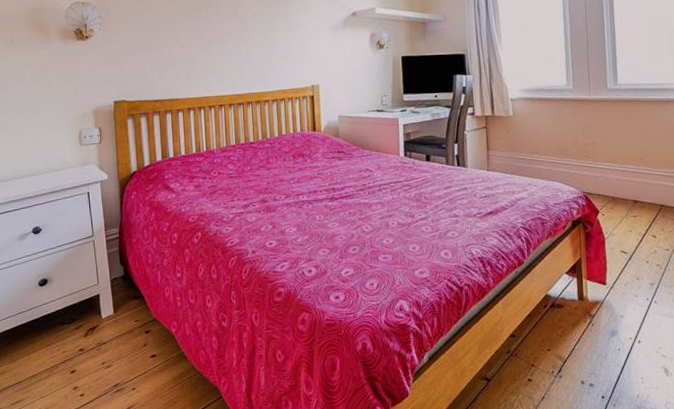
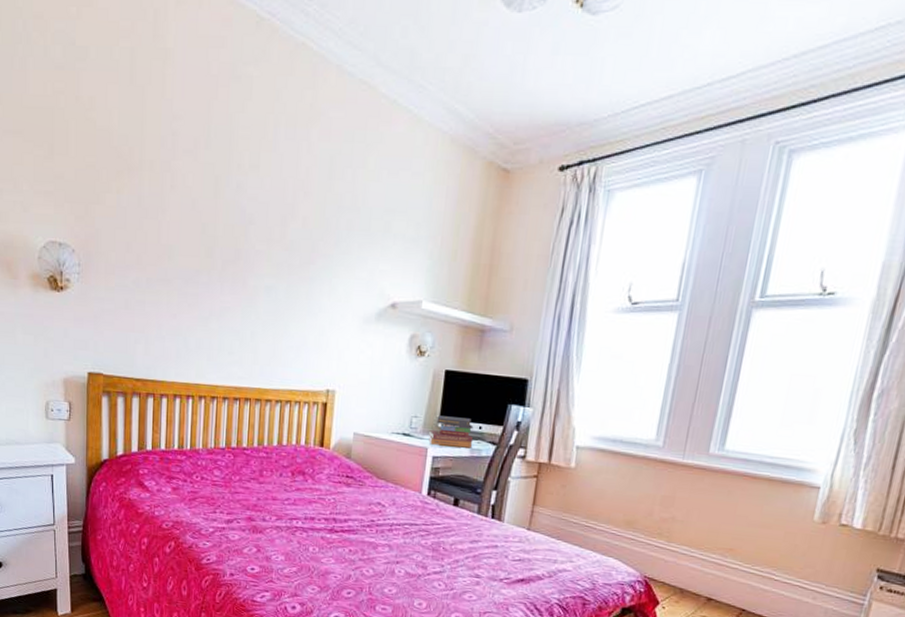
books: none [396,90,433,116] -> present [428,415,474,448]

